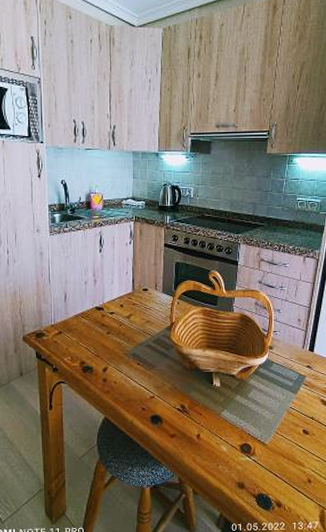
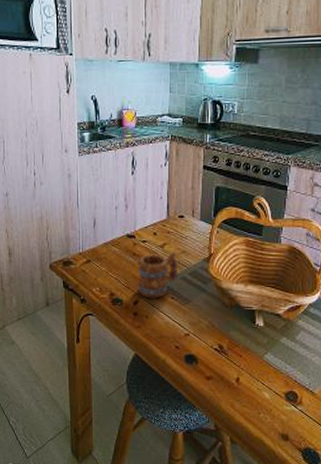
mug: none [106,322,144,365] -> present [137,252,178,299]

